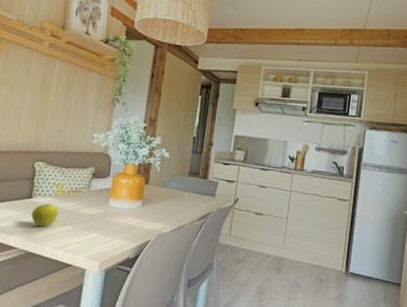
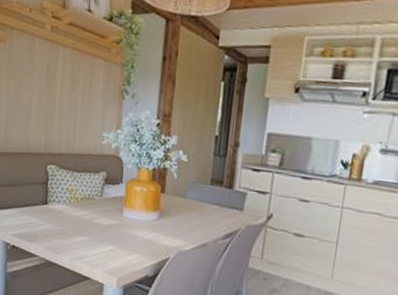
fruit: present [31,203,59,227] -> none [48,211,73,236]

